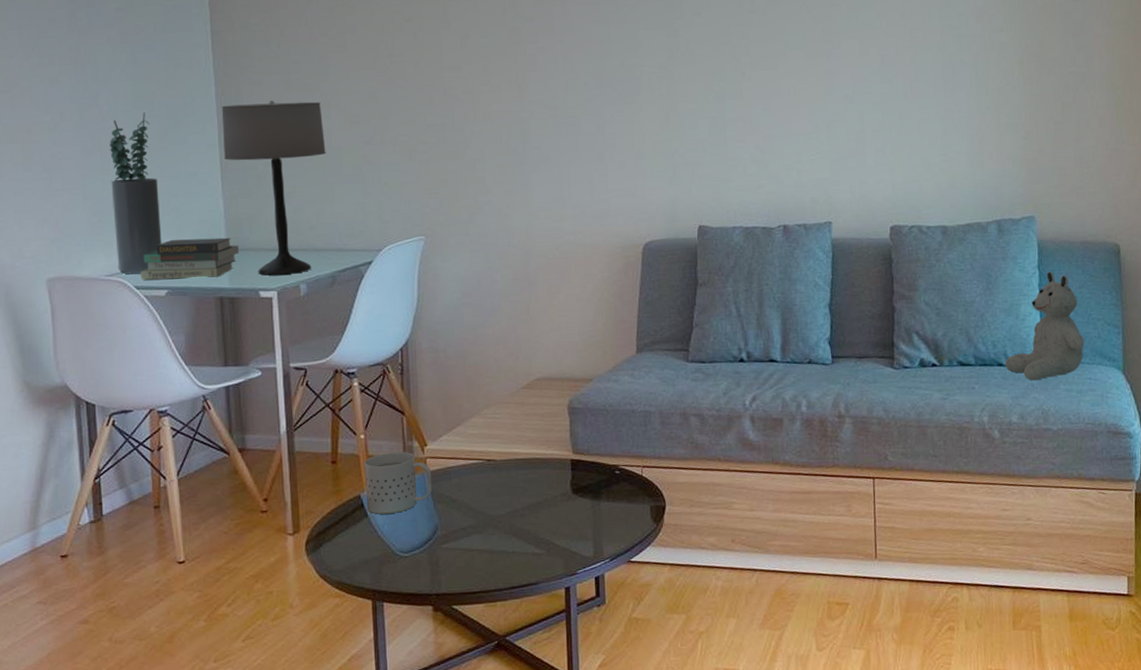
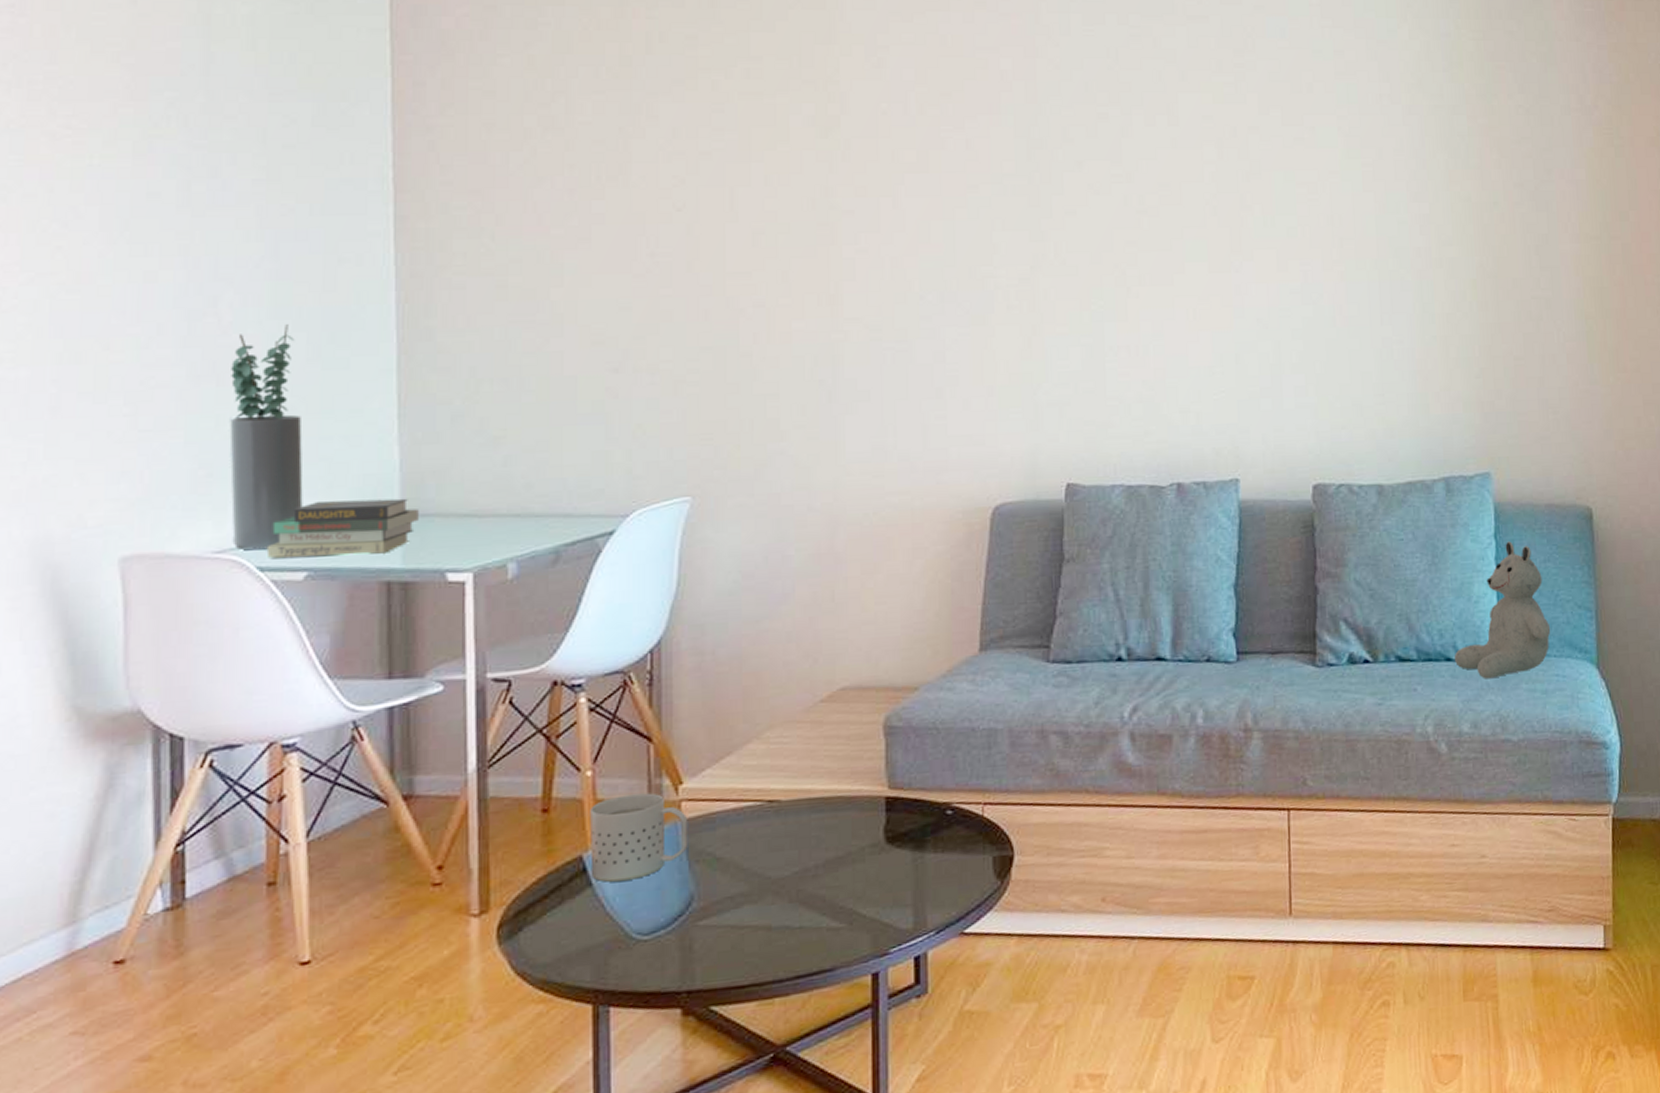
table lamp: present [221,101,326,276] -> none [403,312,555,551]

